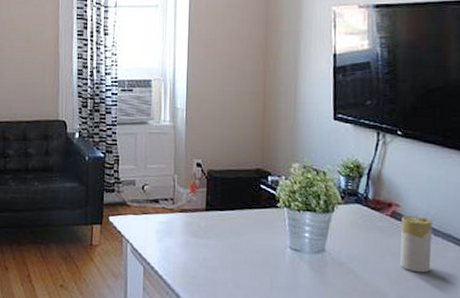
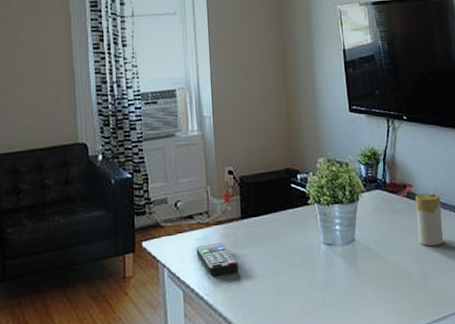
remote control: none [158,228,199,259] -> present [195,242,239,277]

